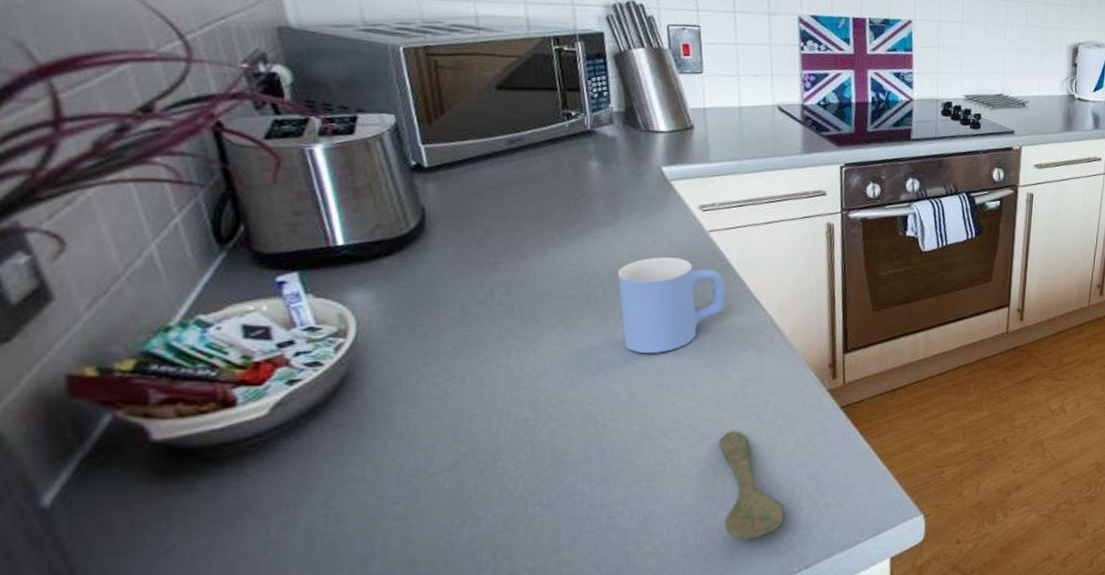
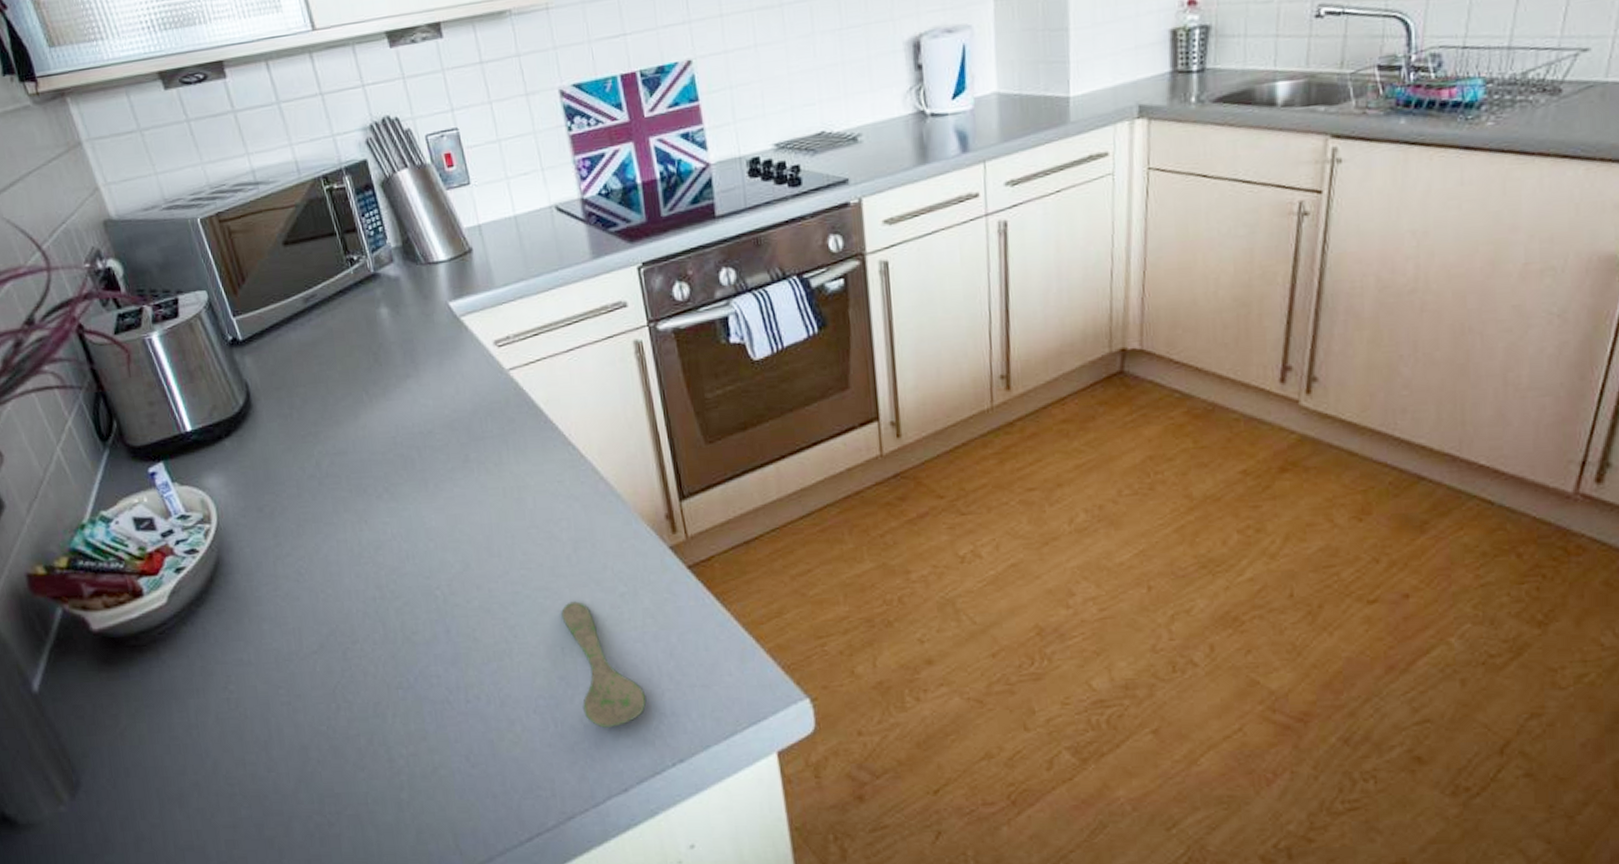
mug: present [618,257,725,353] -> none [428,405,540,518]

